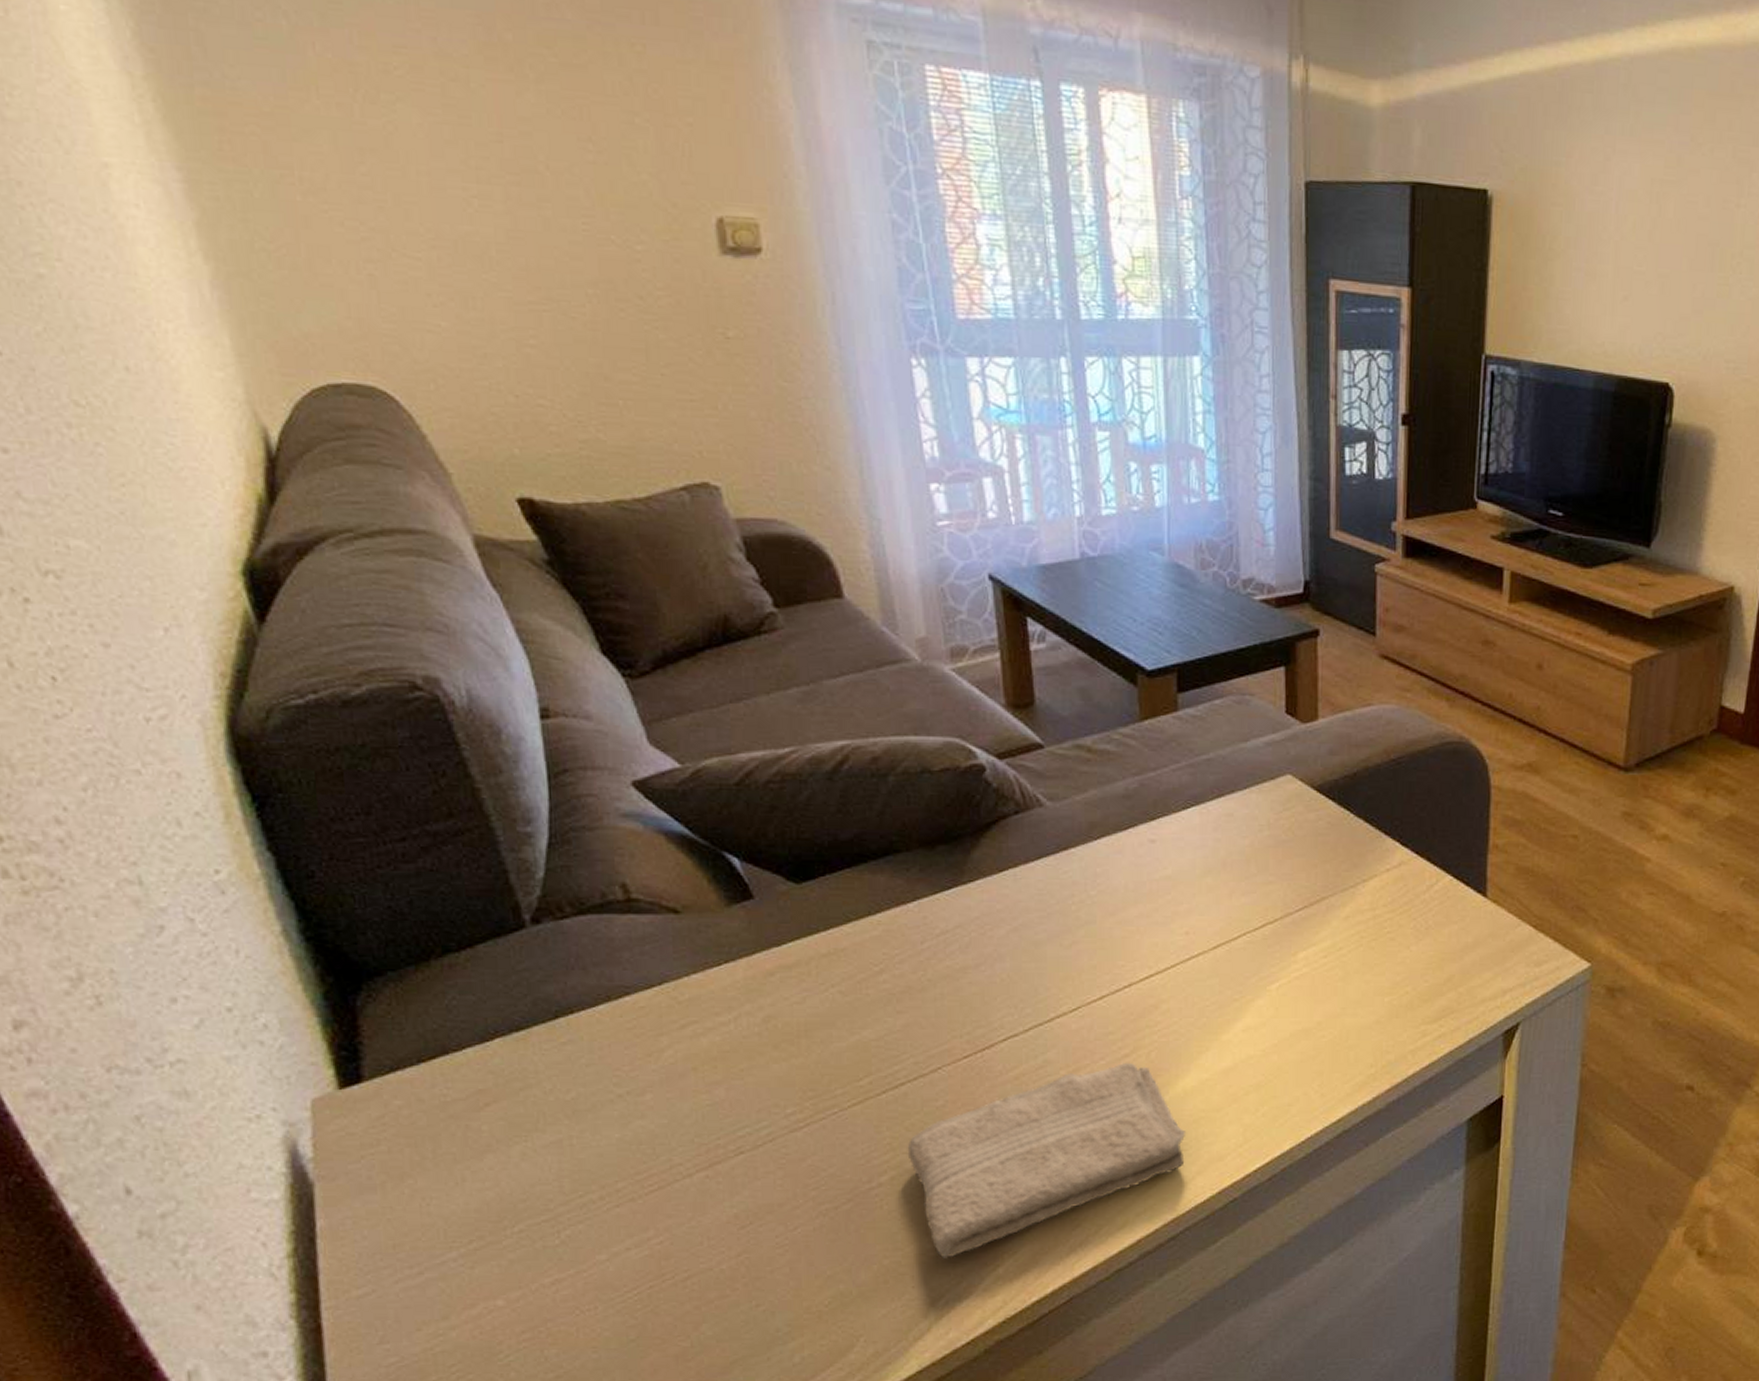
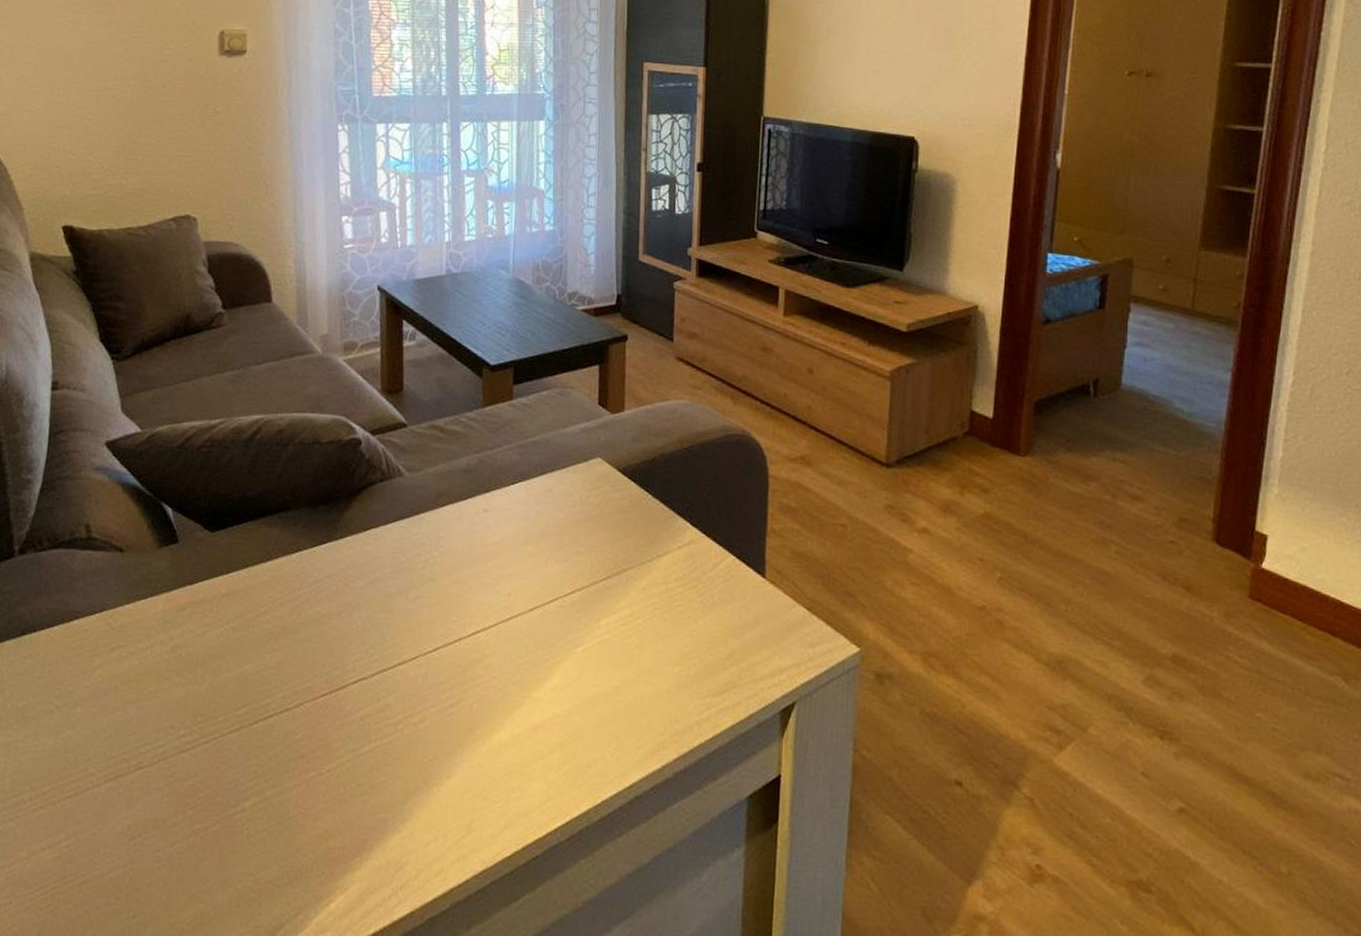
washcloth: present [907,1062,1187,1258] -> none [268,711,499,889]

